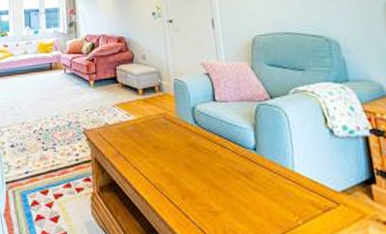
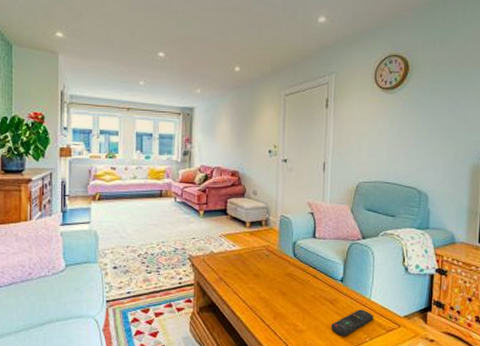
remote control: none [252,184,303,219] -> present [331,309,373,337]

